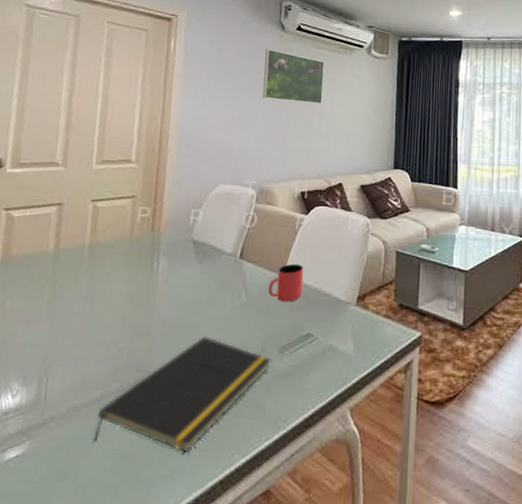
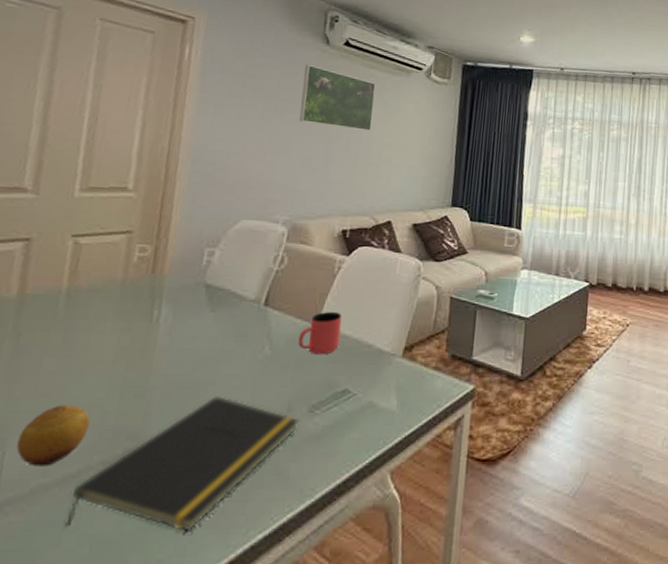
fruit: none [56,340,109,391] -> present [16,404,91,467]

